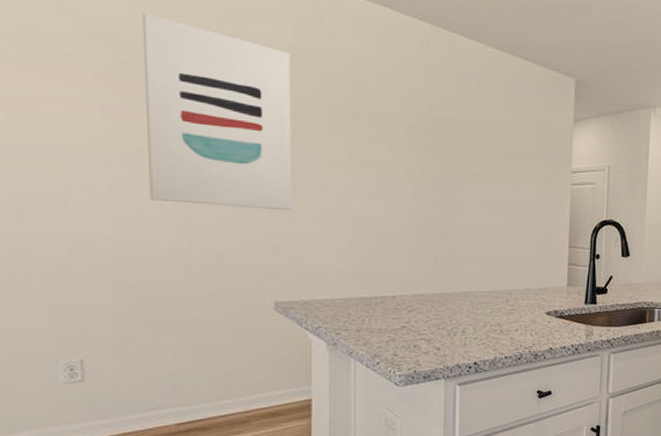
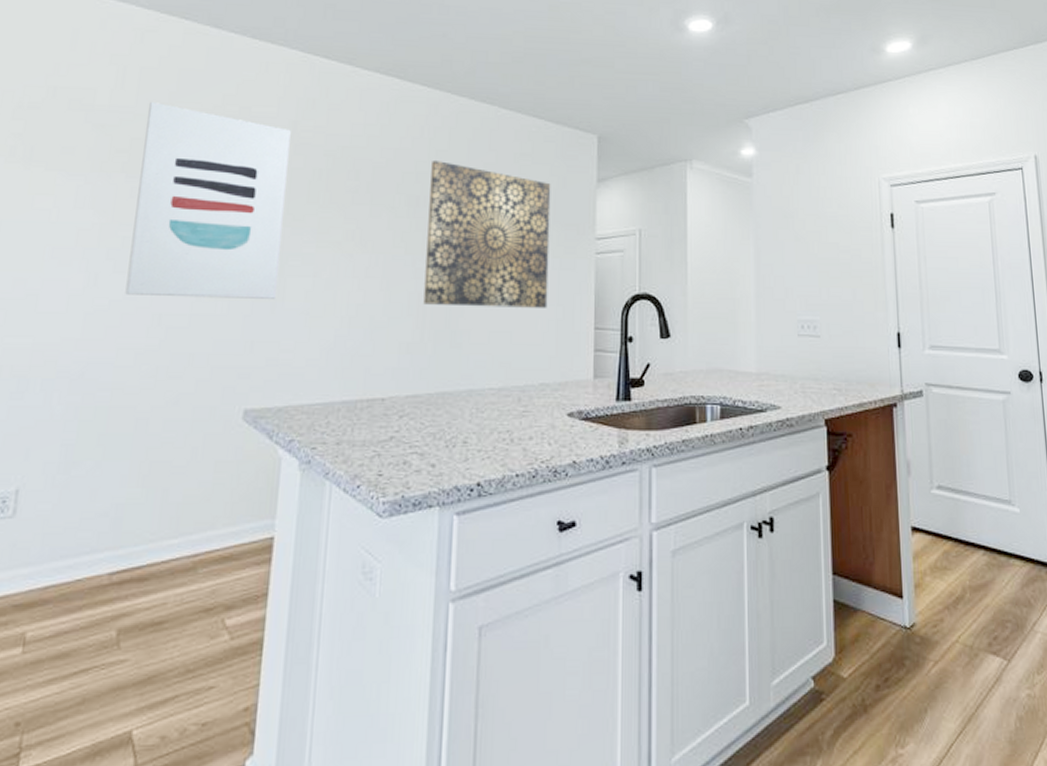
wall art: none [424,92,534,228] -> present [423,161,551,308]

